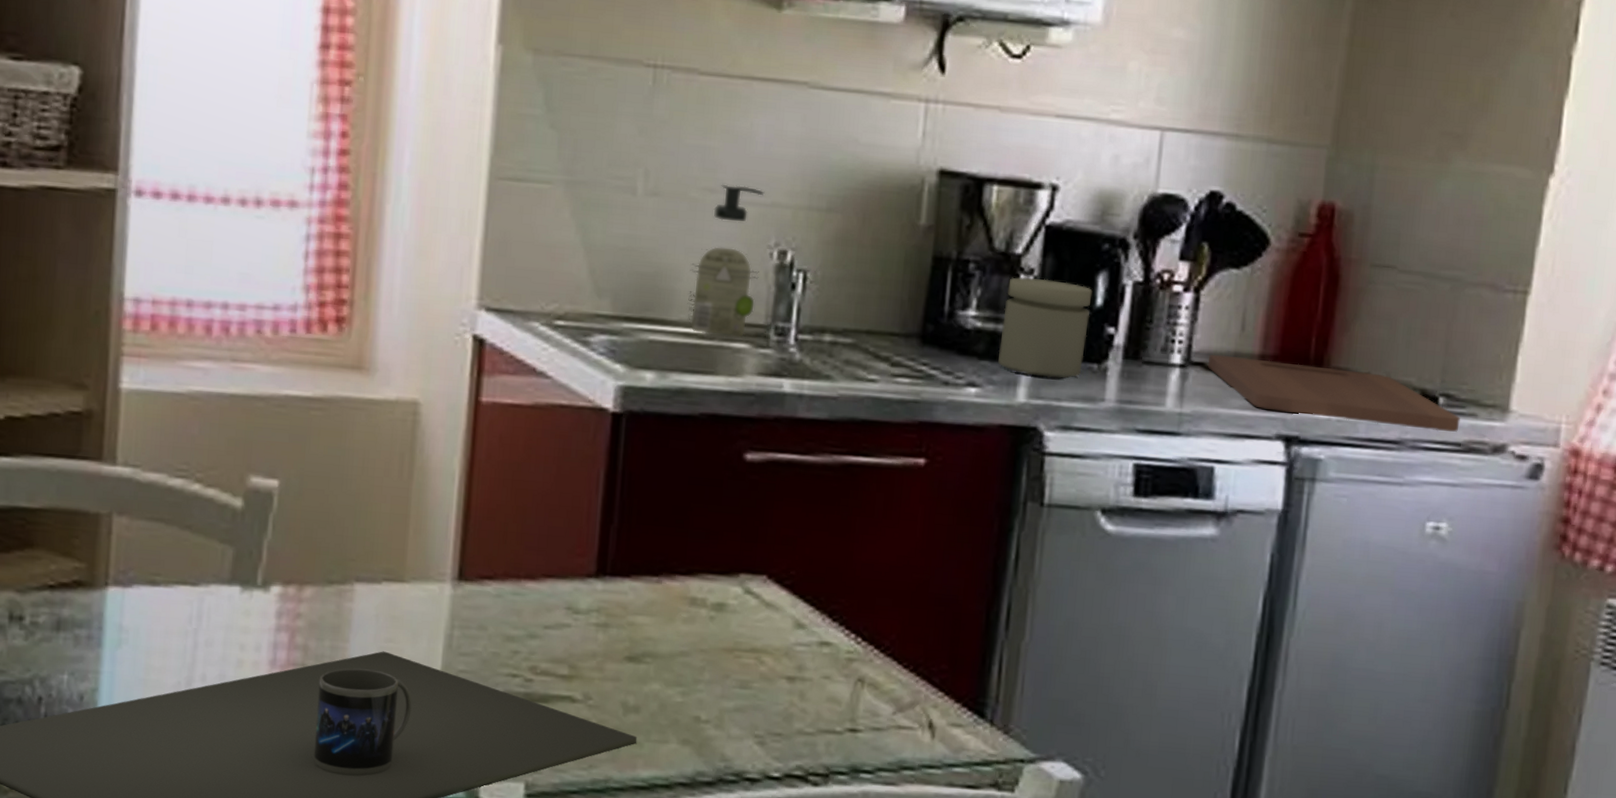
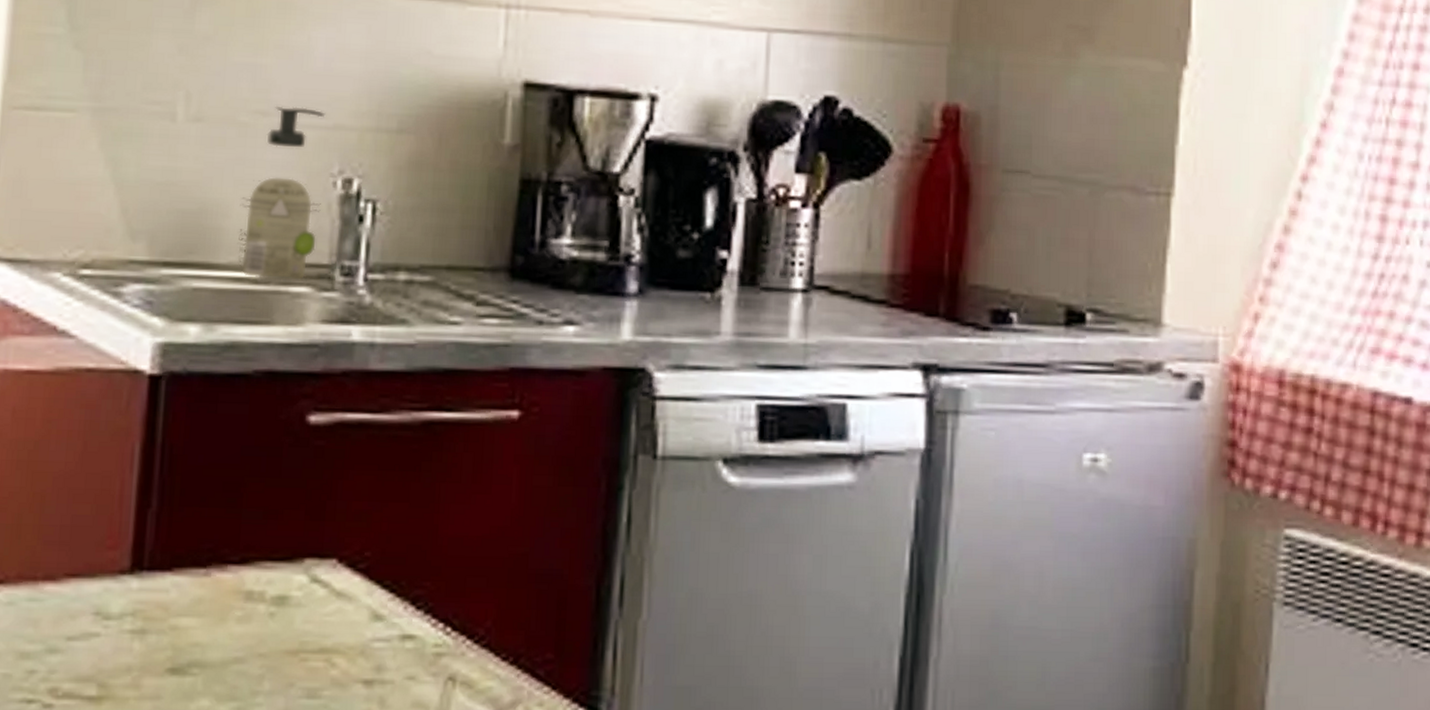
jar: present [998,277,1093,378] -> none [598,198,701,311]
cutting board: present [1207,354,1460,432] -> none [832,276,1111,351]

